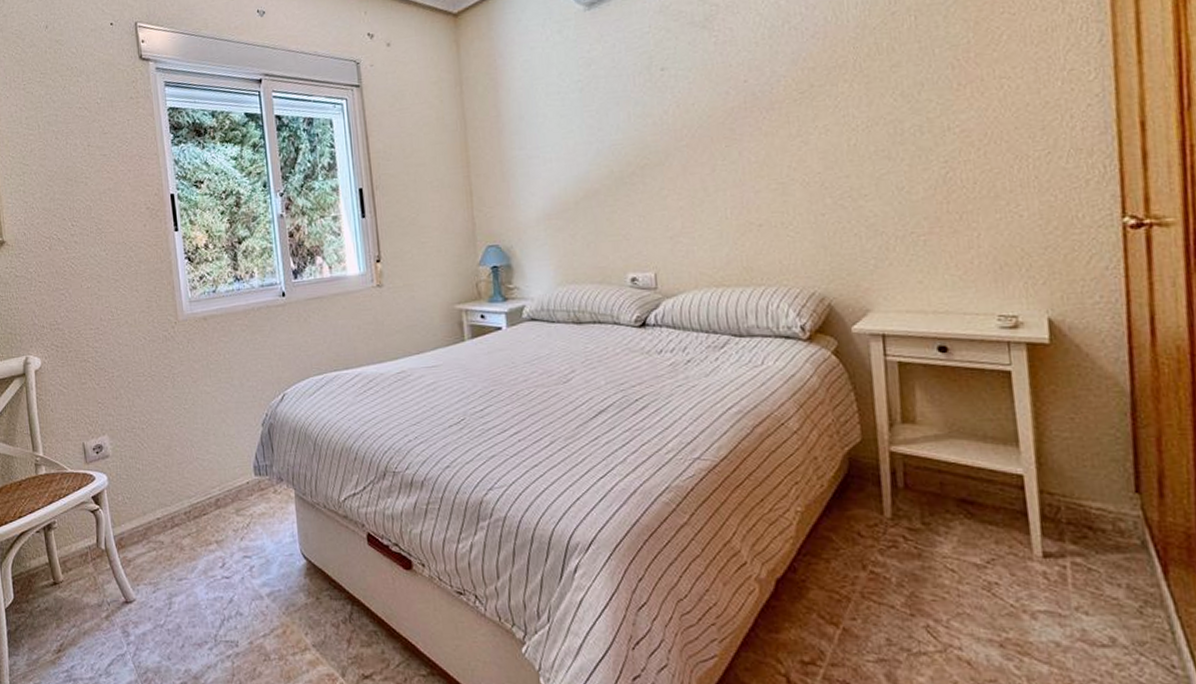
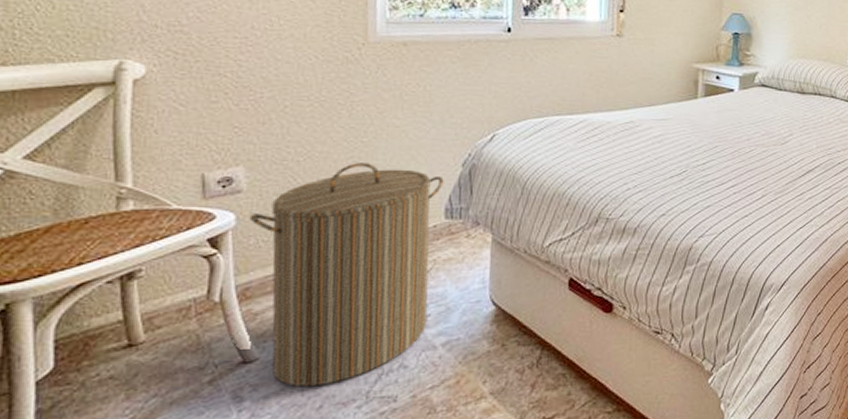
laundry hamper: none [116,427,253,627] -> present [249,162,444,387]

